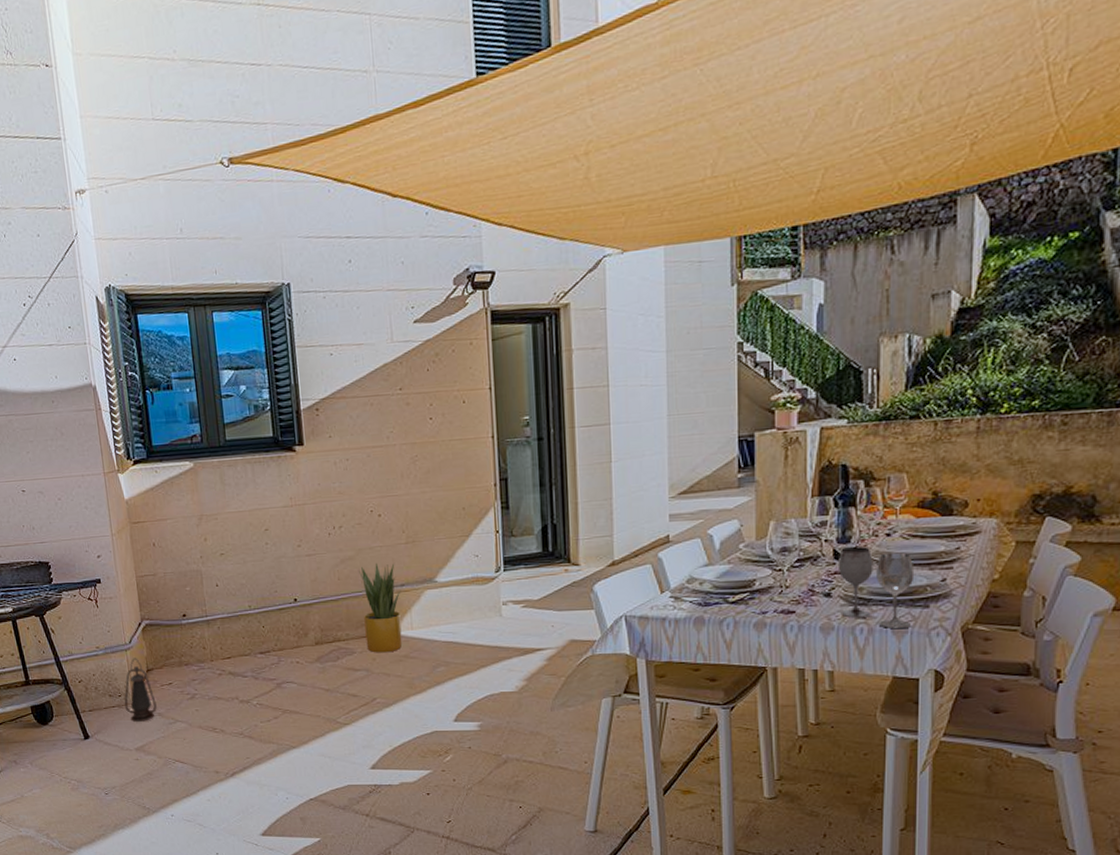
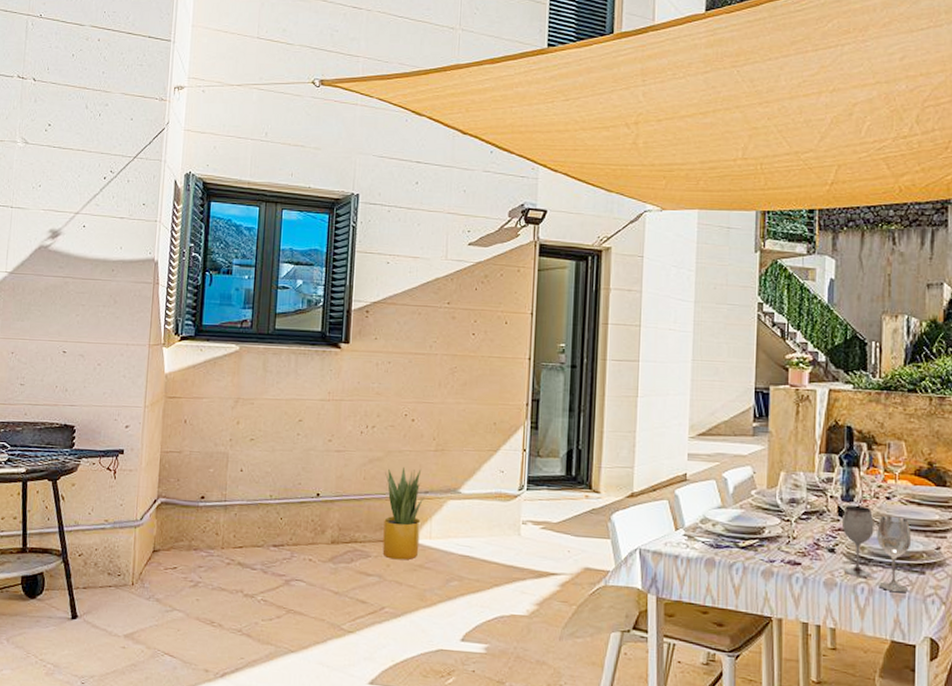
lantern: present [124,658,157,722] -> none [122,536,156,606]

